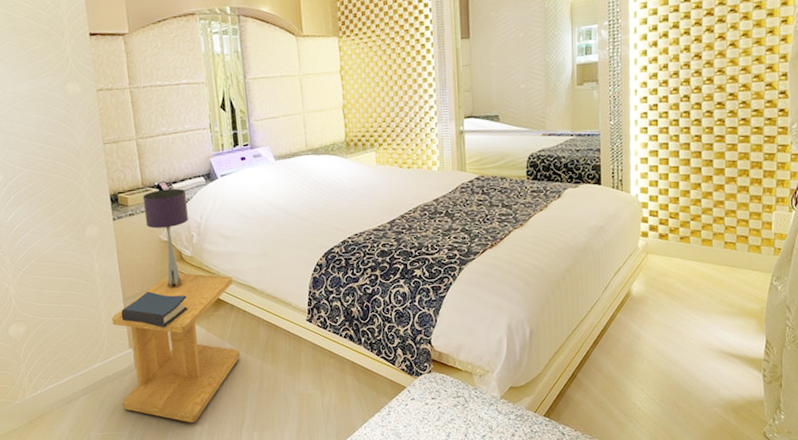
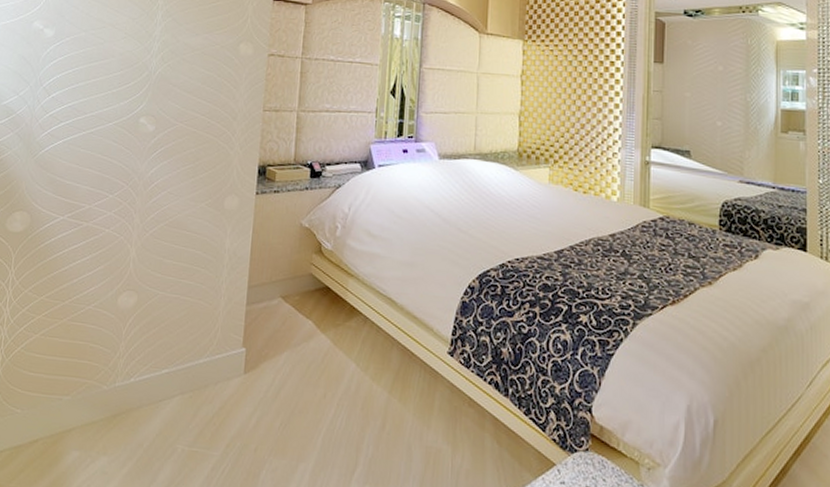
side table: present [111,273,240,423] -> none [220,267,372,457]
hardback book: present [121,291,188,328] -> none [241,282,318,330]
table lamp: present [142,188,189,288] -> none [289,169,339,284]

